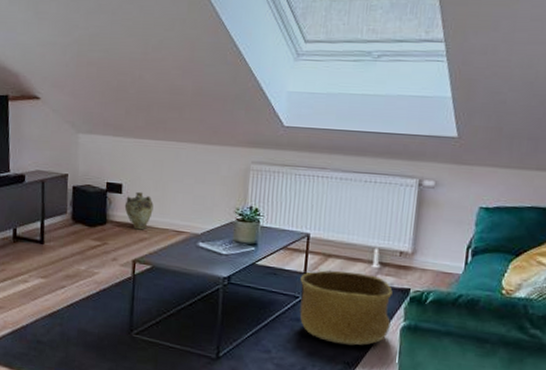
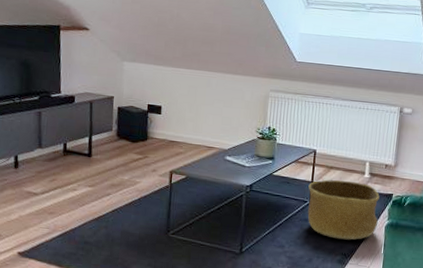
vase: present [124,191,154,230] -> none [163,113,188,146]

